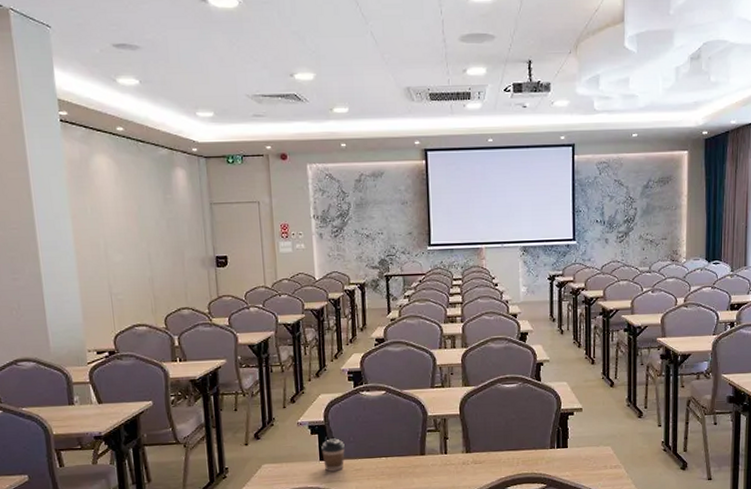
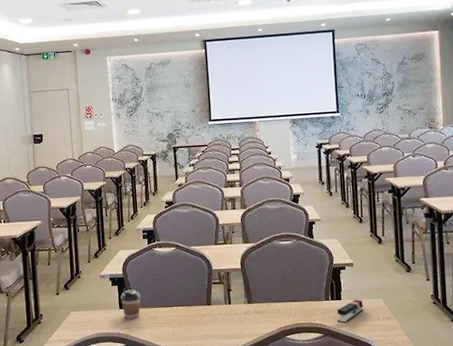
stapler: none [562,447,591,473] -> present [337,299,364,323]

